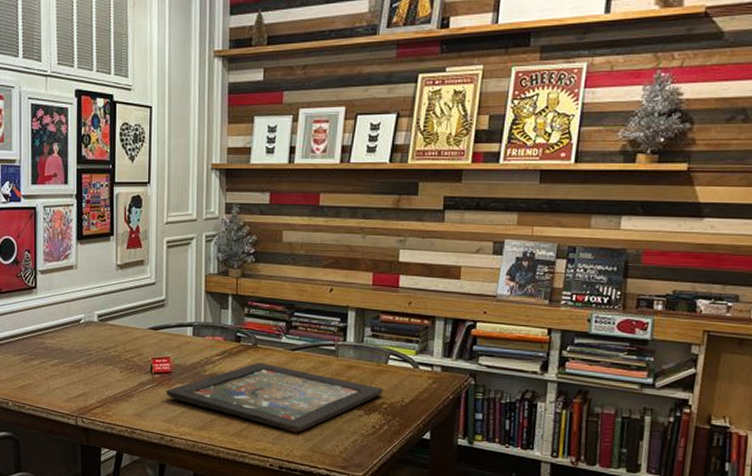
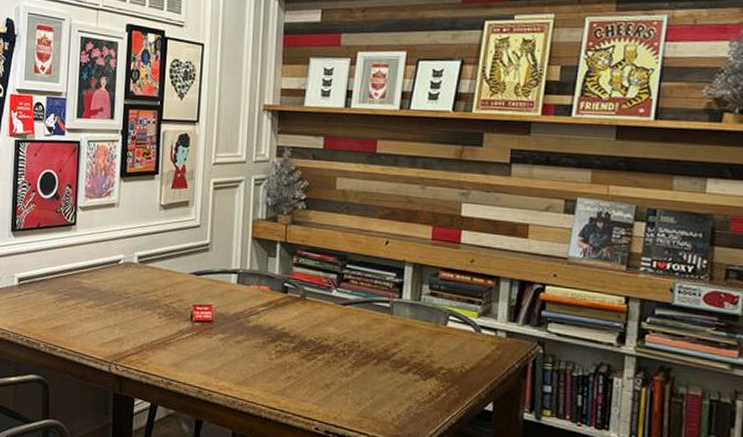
board game: present [166,362,384,433] -> none [206,316,443,395]

